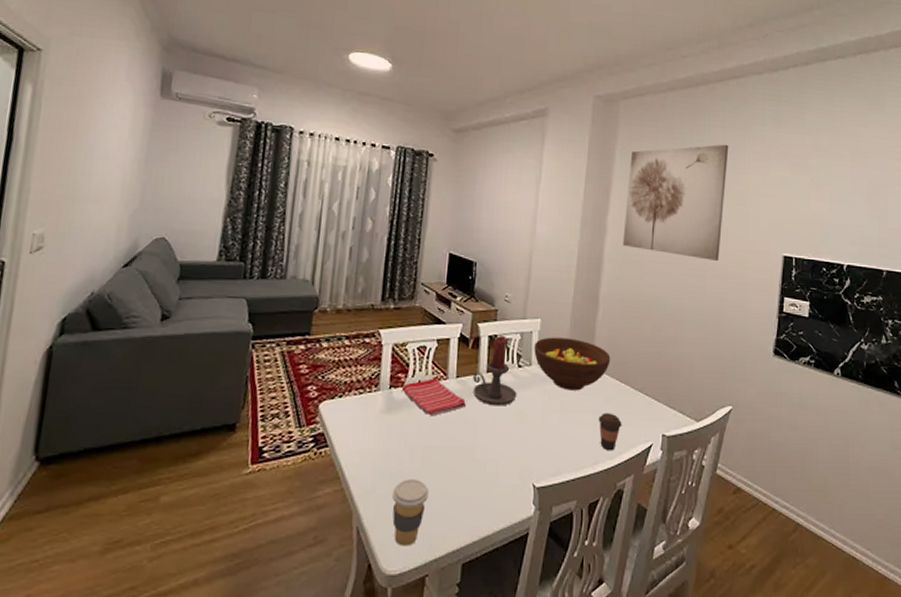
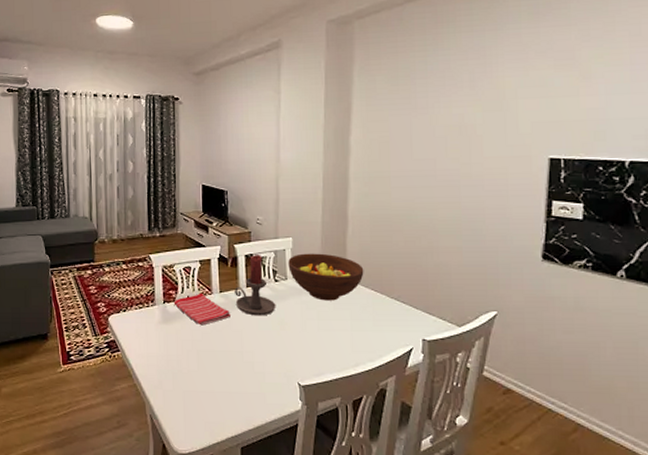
coffee cup: present [391,479,430,546] -> none [175,378,207,431]
coffee cup: present [598,412,622,451] -> none [356,320,380,355]
wall art: present [622,144,729,261] -> none [367,49,479,170]

